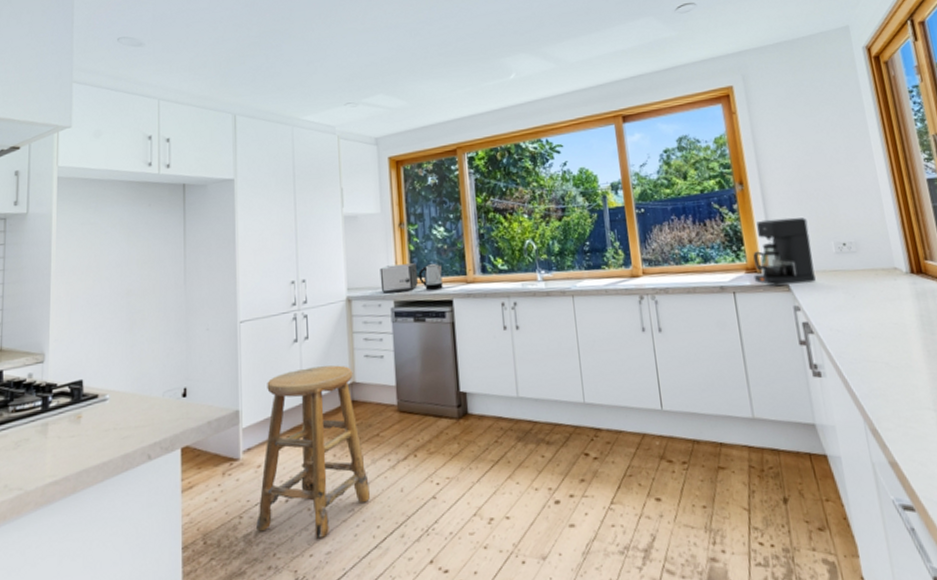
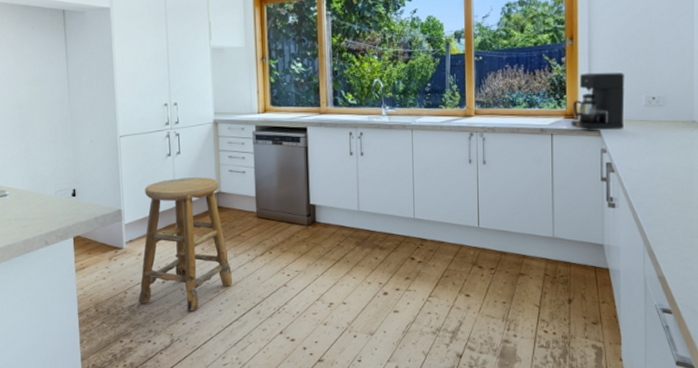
toaster: present [380,263,418,294] -> none [243,94,277,119]
kettle: present [418,263,443,290] -> none [277,94,299,118]

